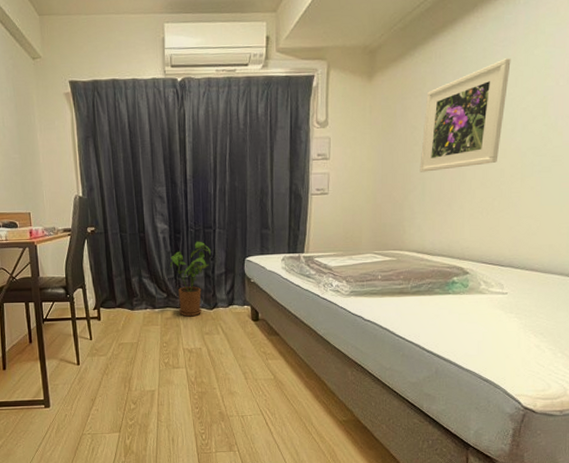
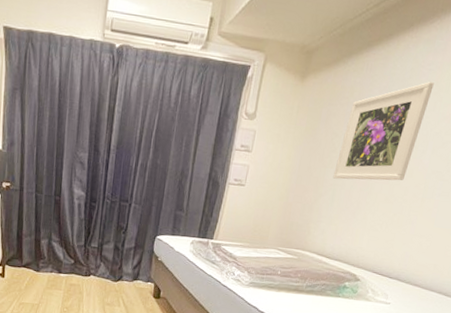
house plant: present [169,241,211,317] -> none [81,212,124,286]

